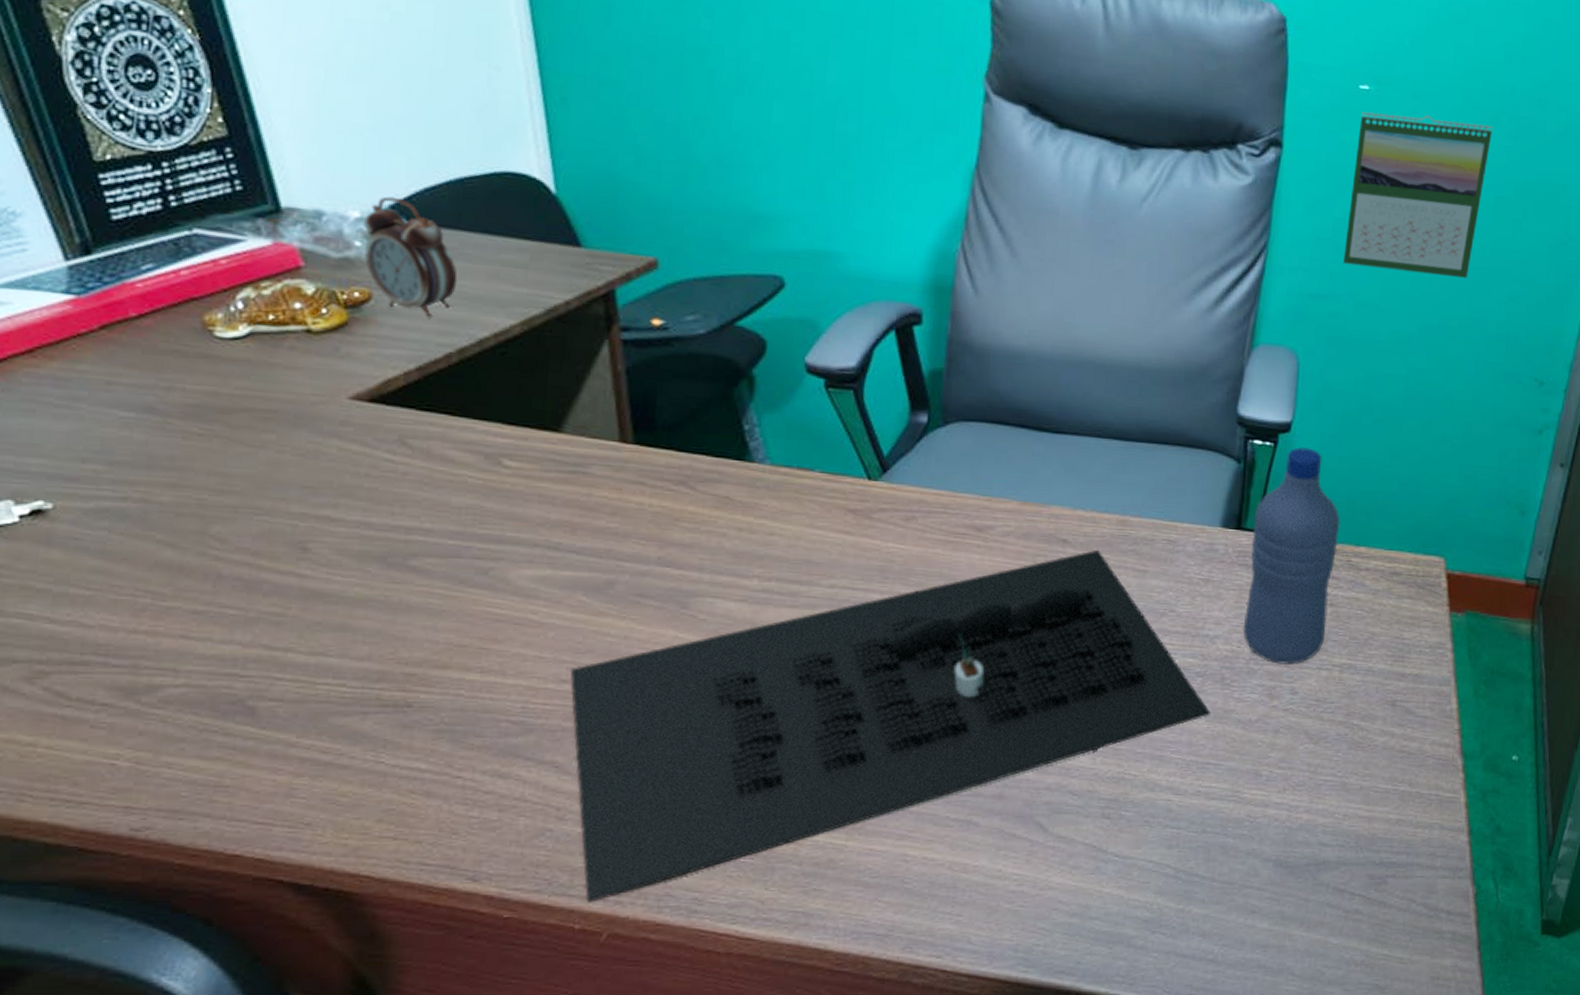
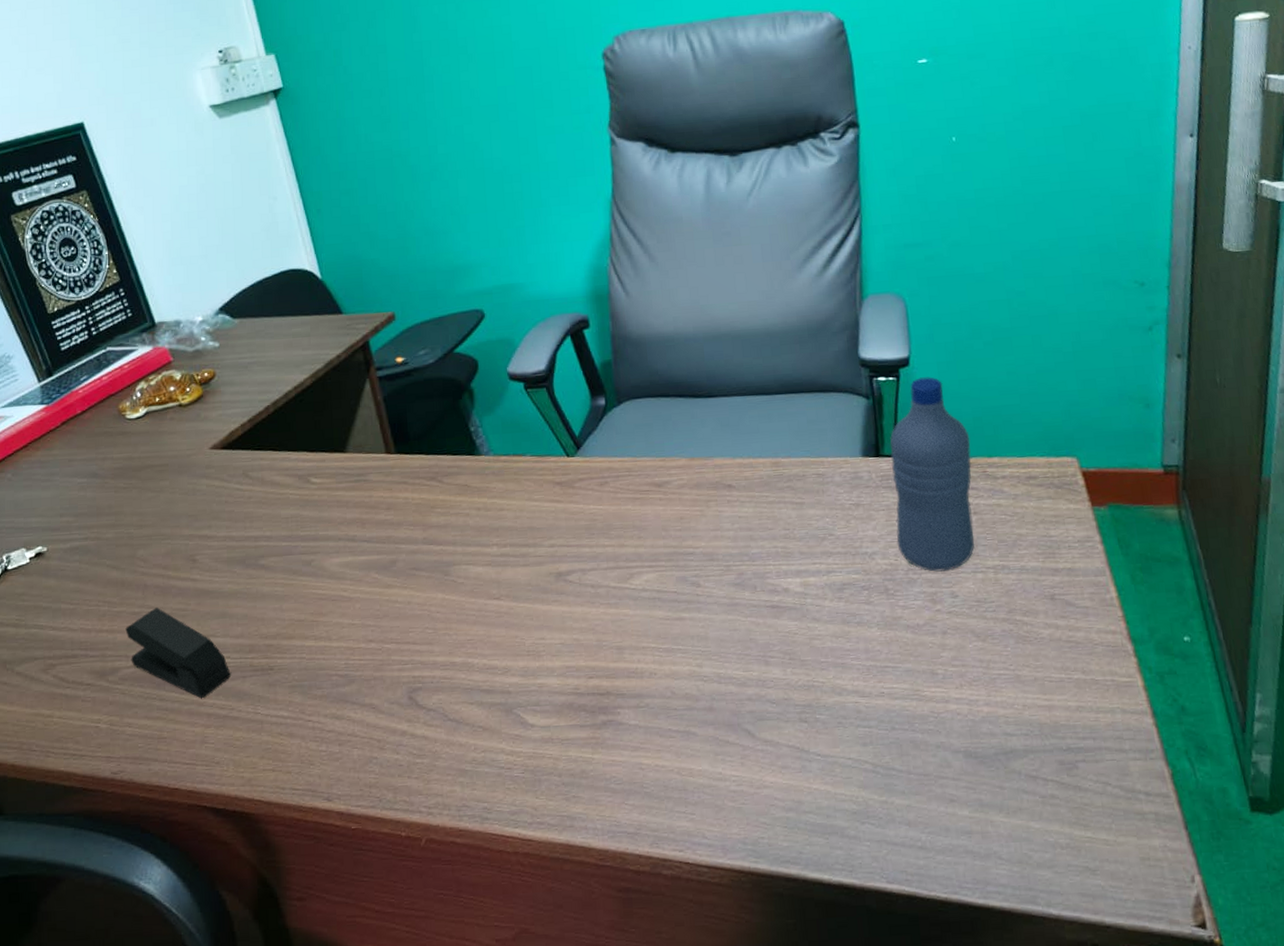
stapler: none [177,608,345,738] -> present [125,607,231,699]
alarm clock: present [363,196,458,318] -> none [205,302,267,383]
computer keyboard: present [569,549,1210,903] -> none [374,489,881,814]
calendar: present [1343,111,1493,278] -> none [923,67,1050,213]

